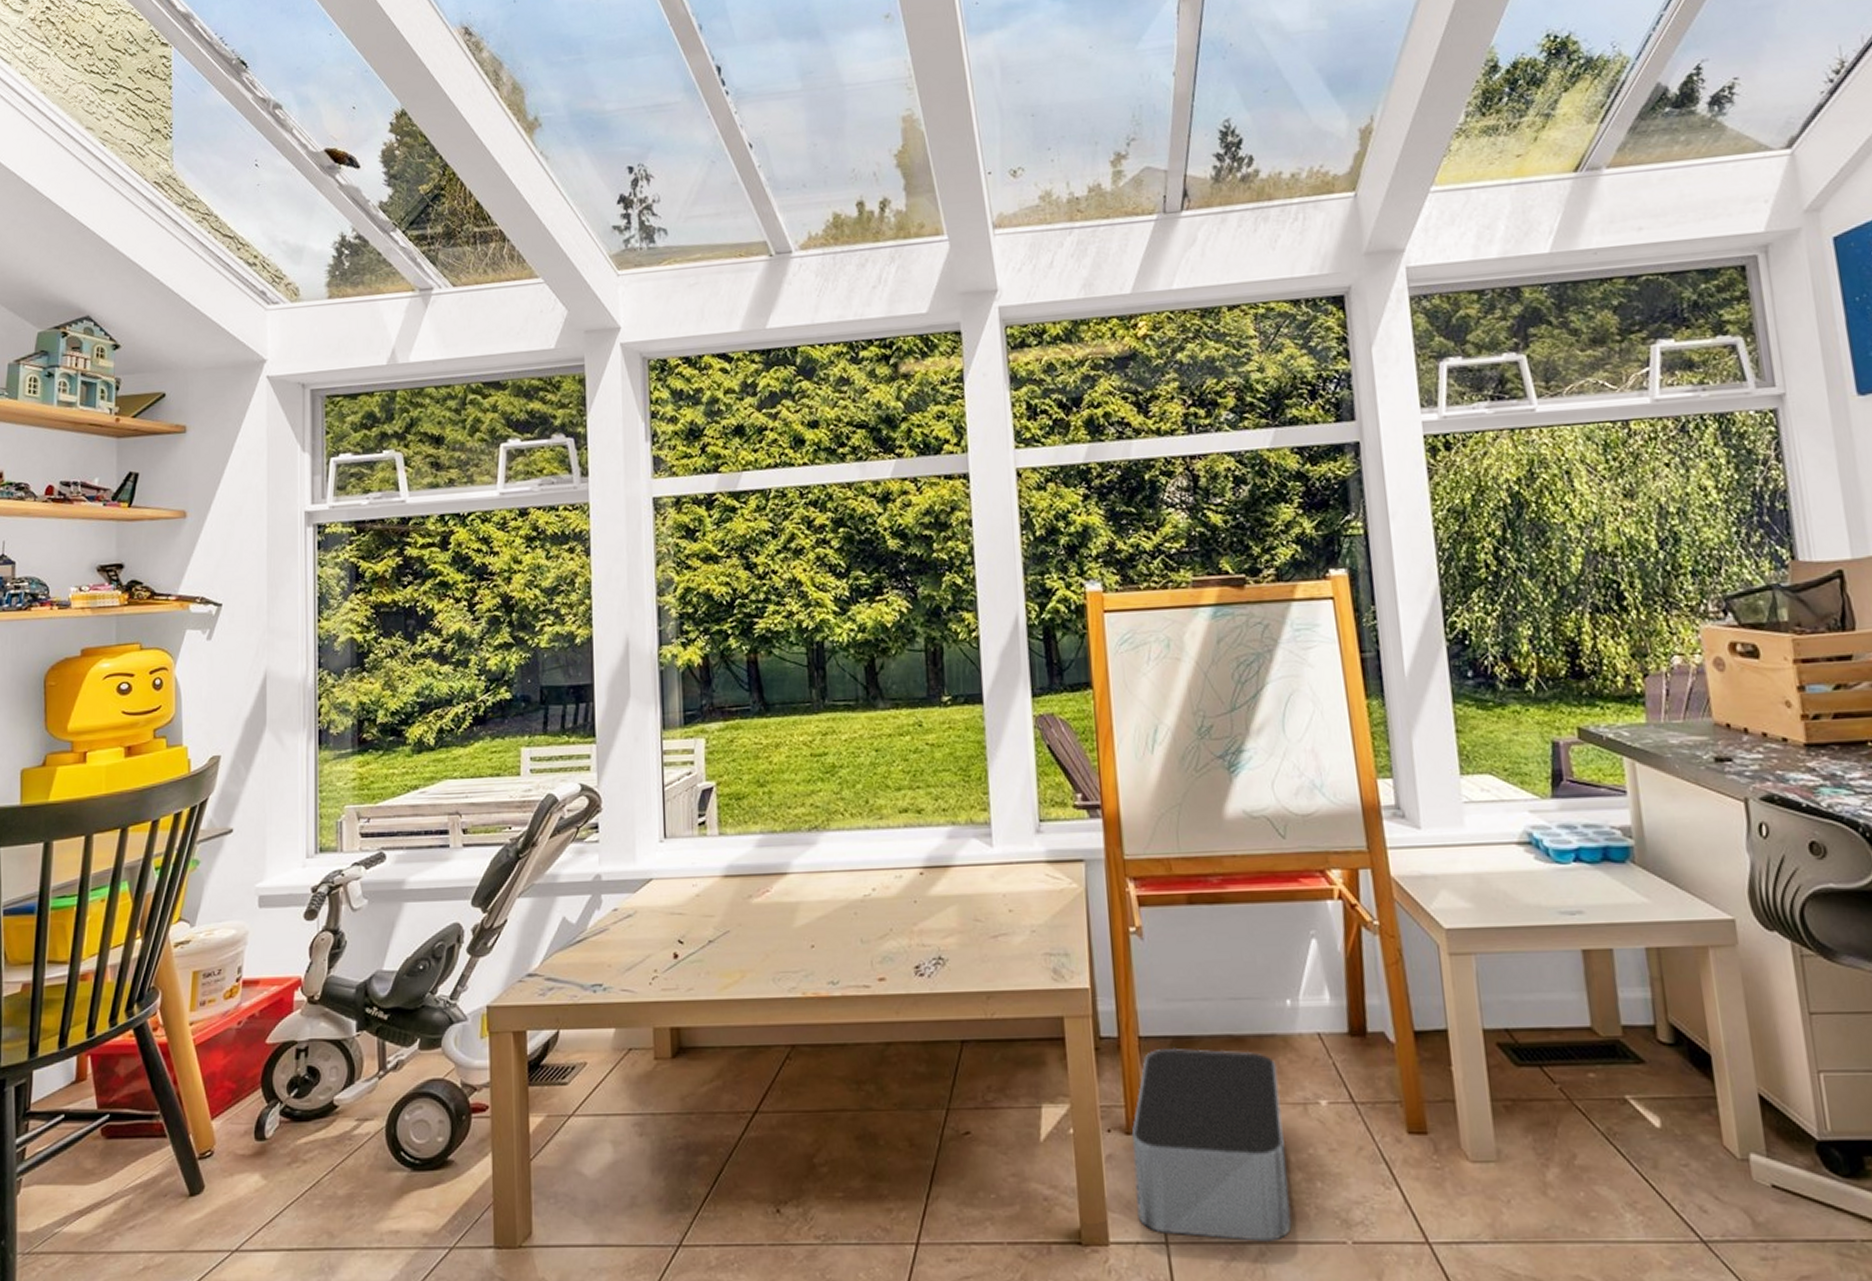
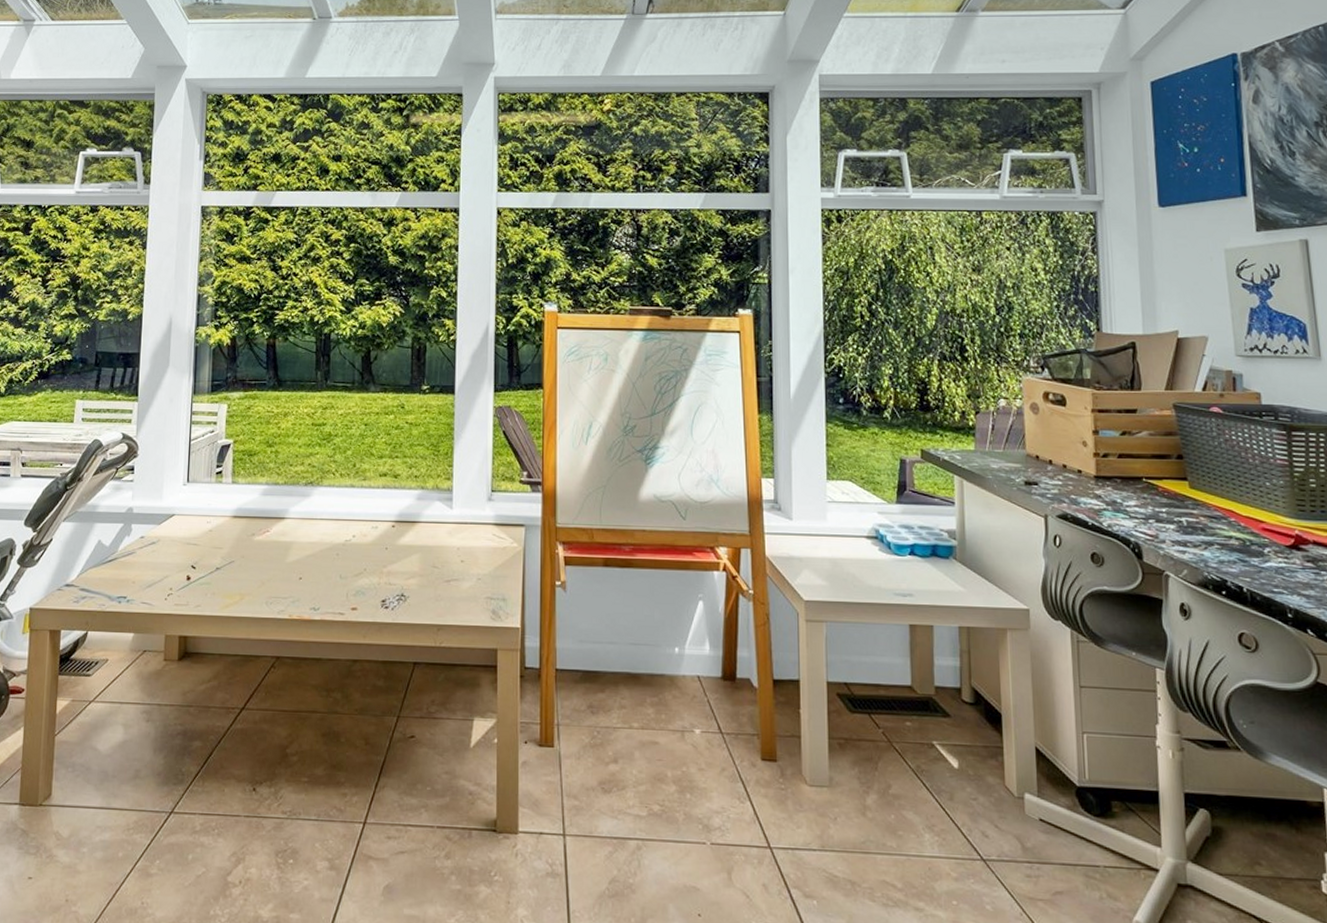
storage bin: present [1131,1047,1292,1242] -> none [543,679,664,839]

